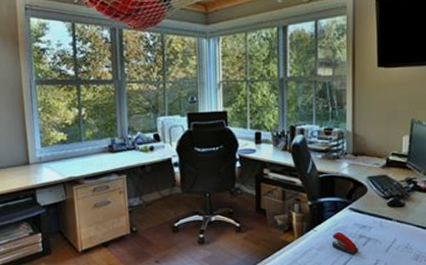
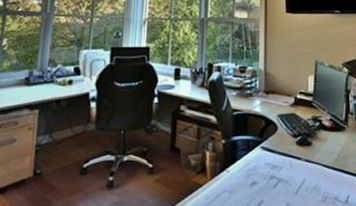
stapler: present [333,231,358,255] -> none [244,172,269,198]

